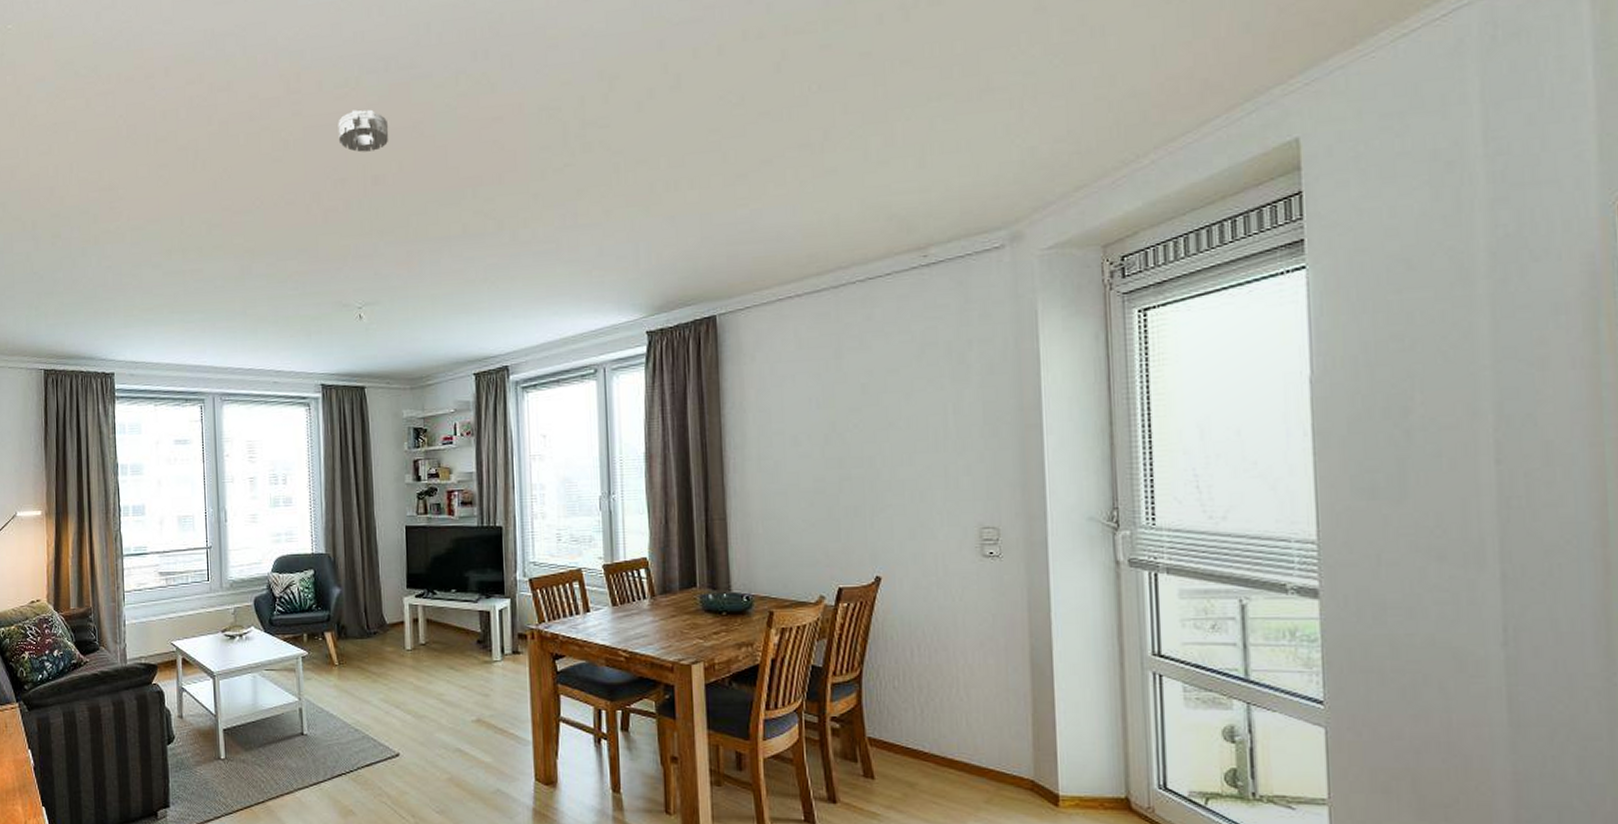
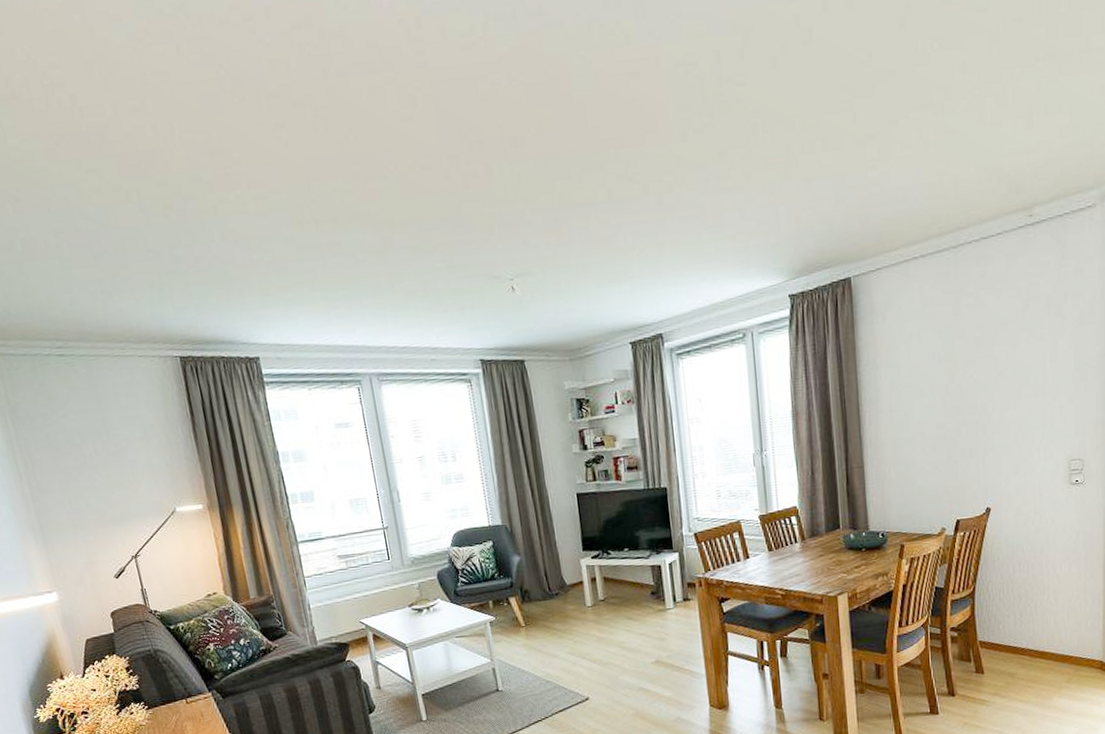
smoke detector: present [338,109,389,153] -> none [468,62,525,111]

